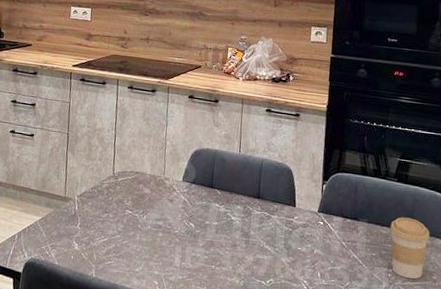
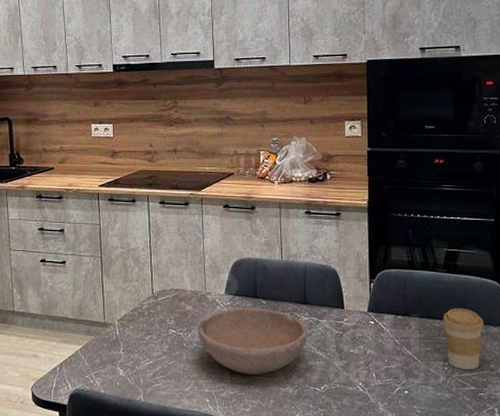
bowl: none [152,195,259,263] -> present [197,307,308,375]

